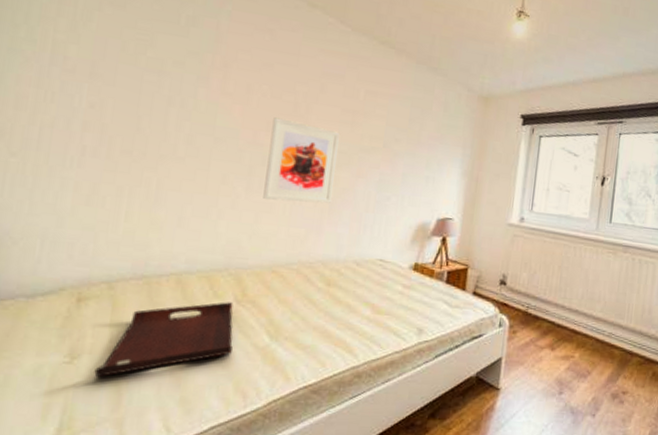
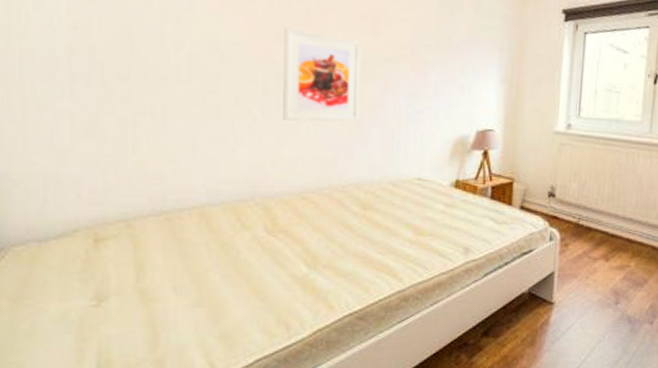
serving tray: present [94,302,234,378] -> none [125,233,269,319]

